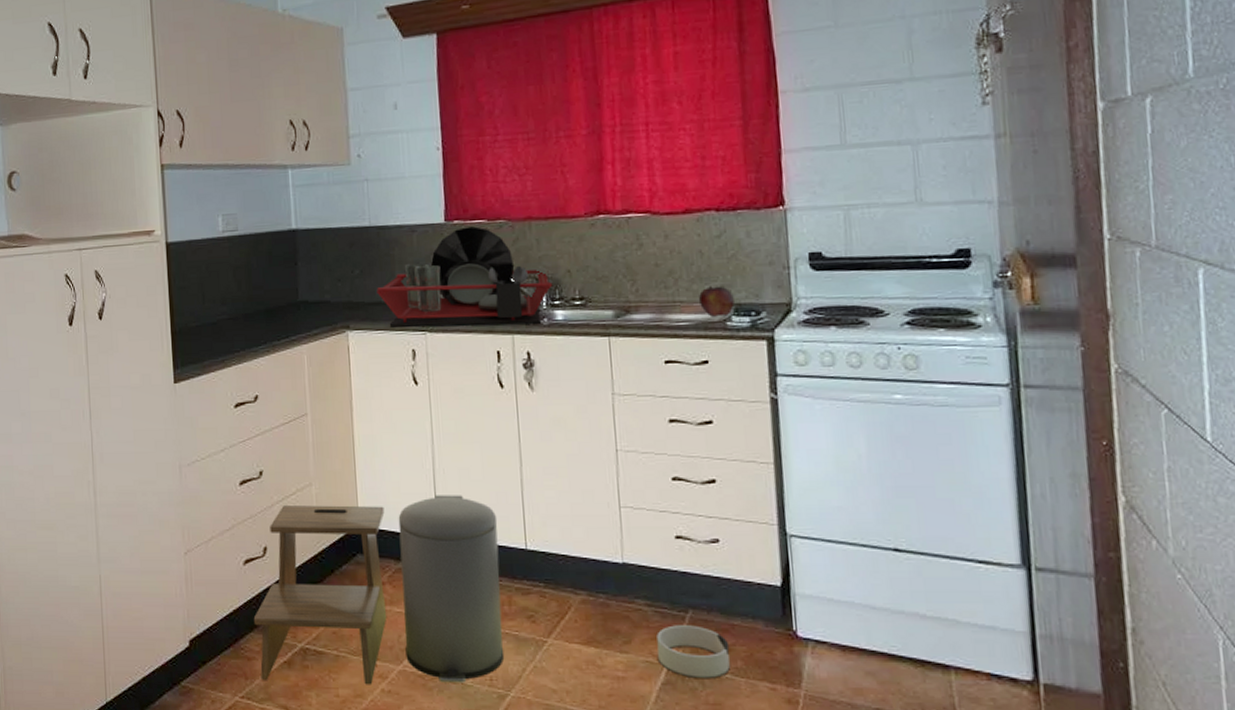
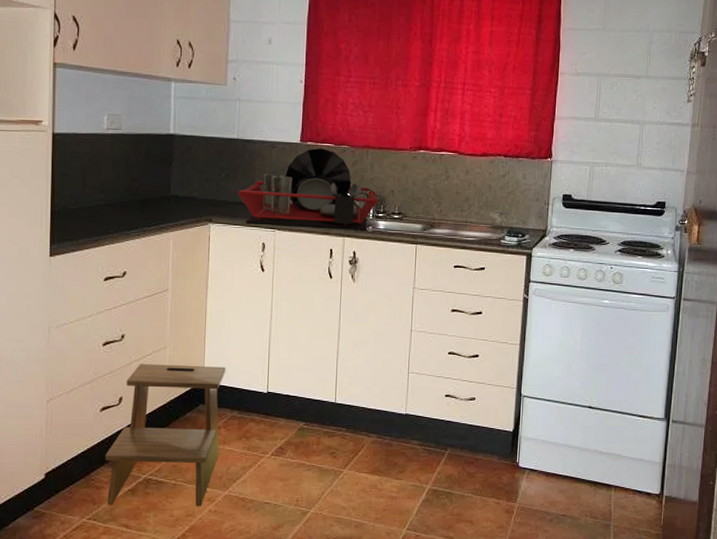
pedal bin: present [398,495,505,683] -> none [232,359,316,504]
pet bowl: present [657,625,730,680] -> none [422,459,473,497]
fruit: present [698,286,735,317] -> none [483,212,508,236]

